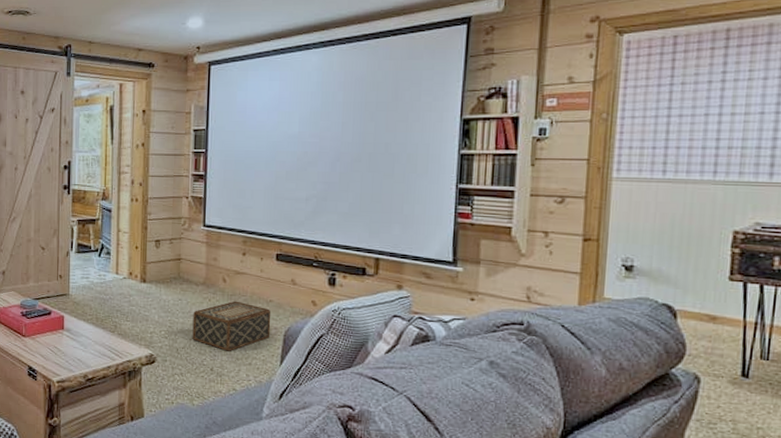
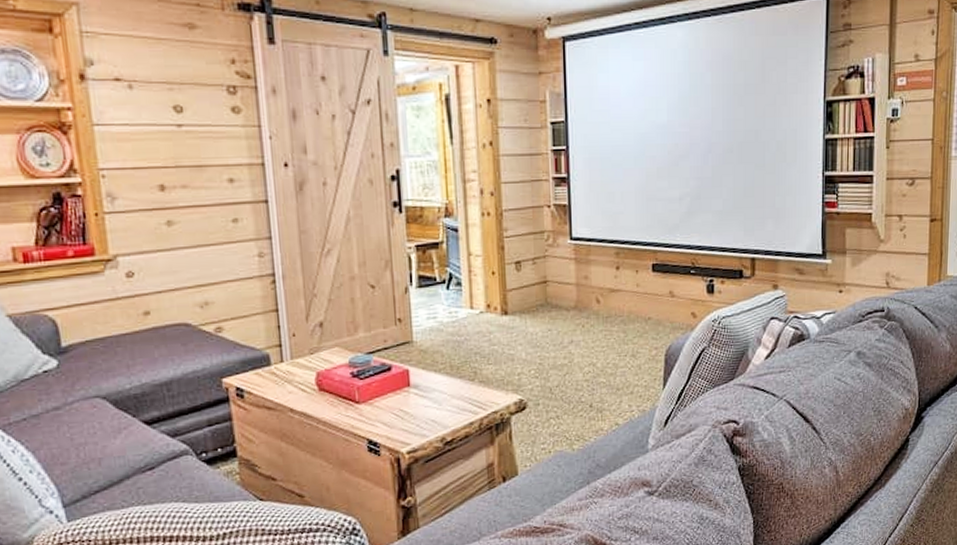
woven basket: present [192,301,271,351] -> none [566,323,651,382]

